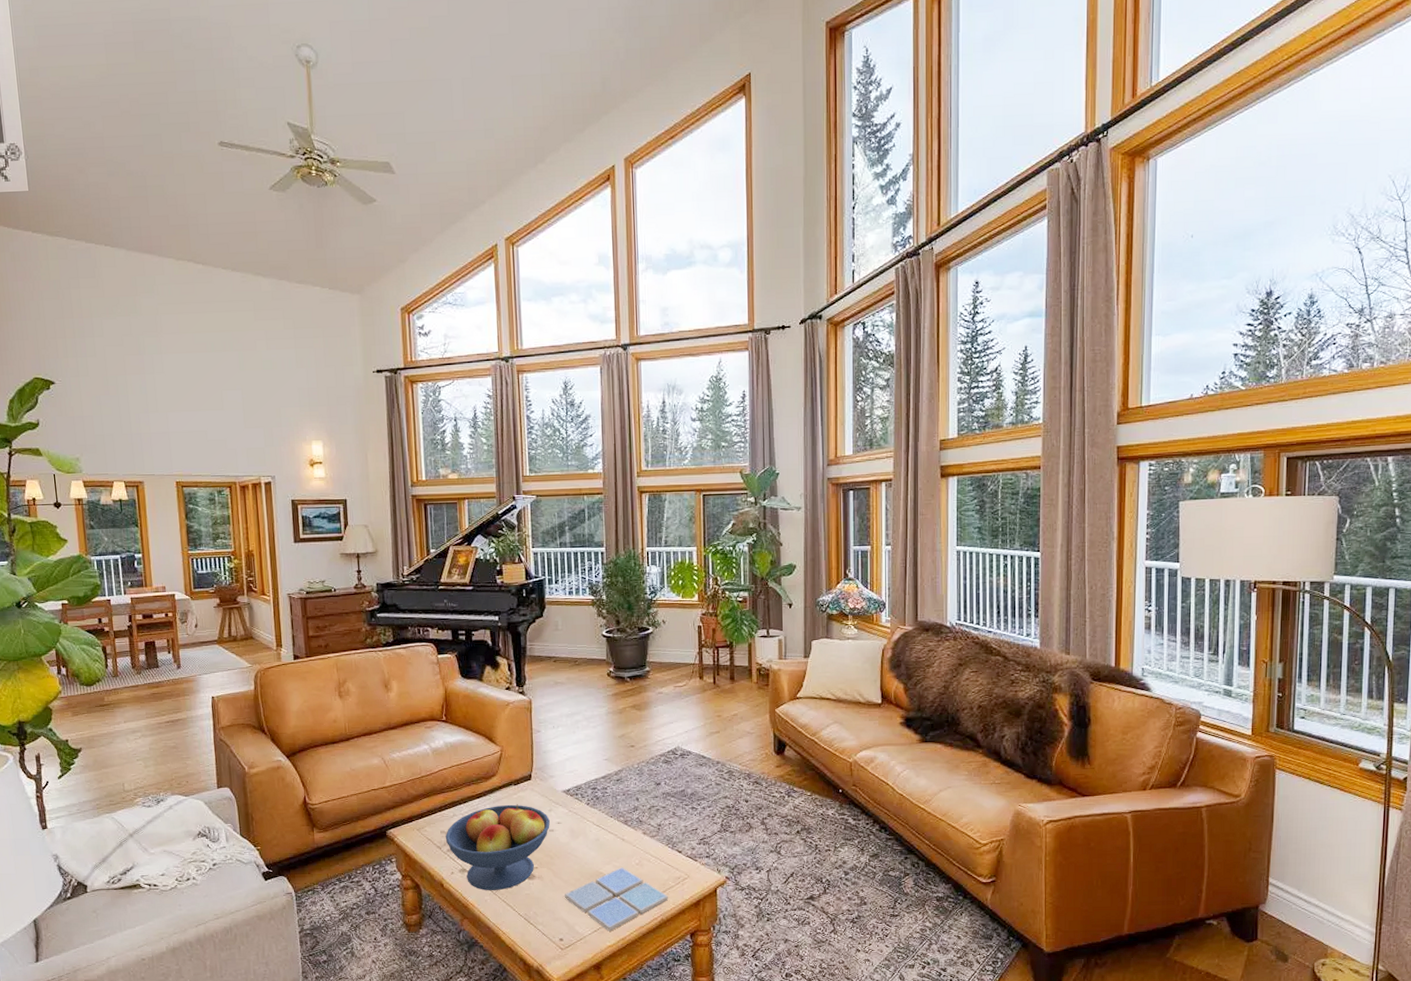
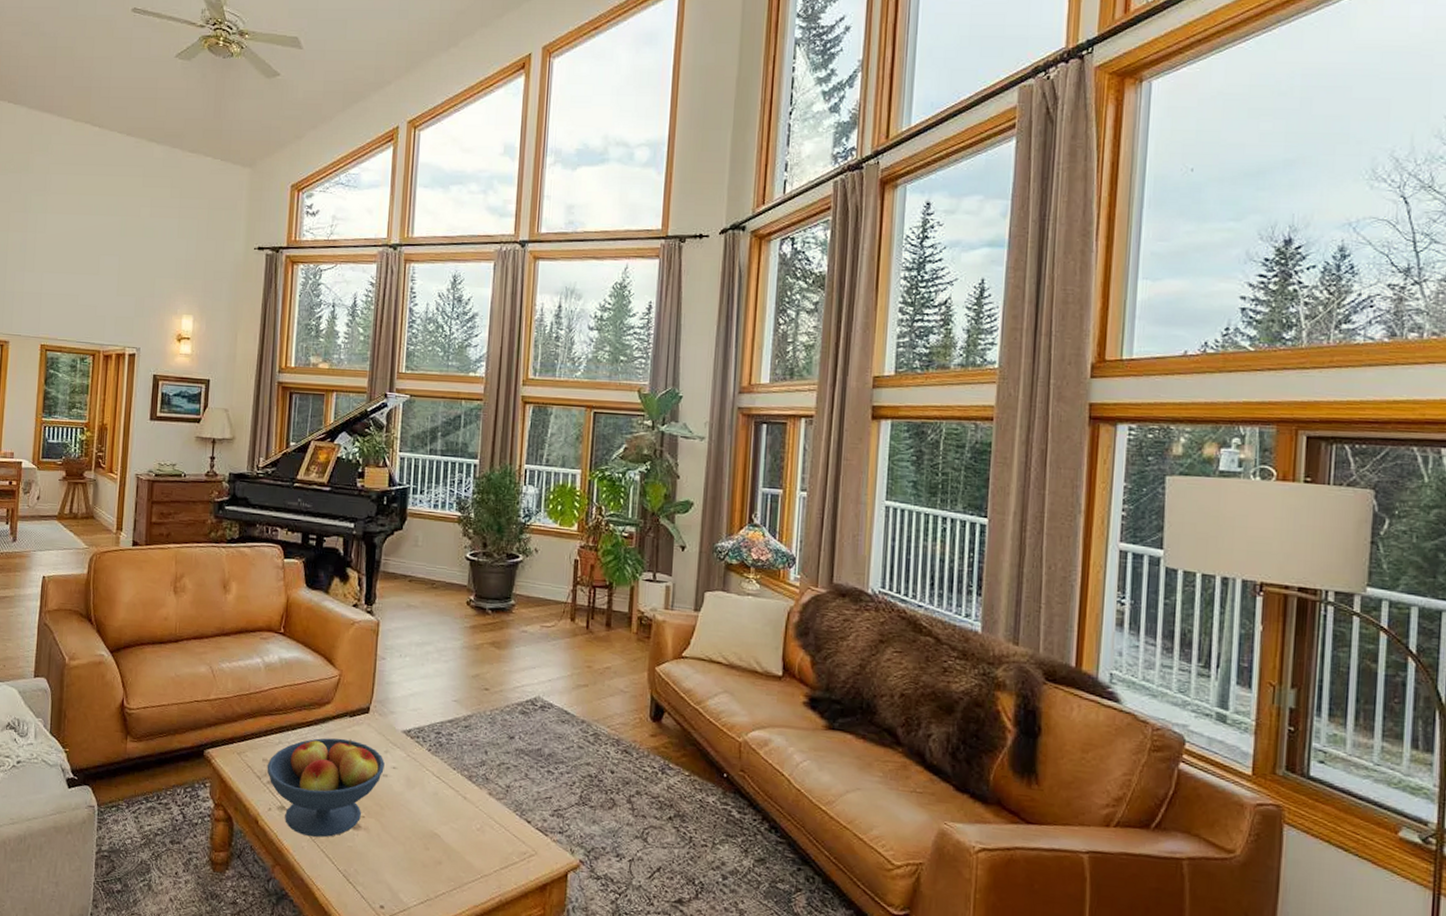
drink coaster: present [565,867,669,931] -> none [392,830,511,906]

